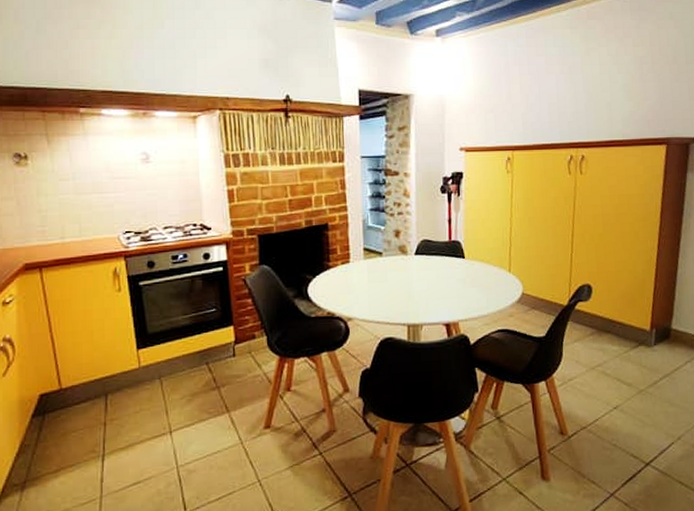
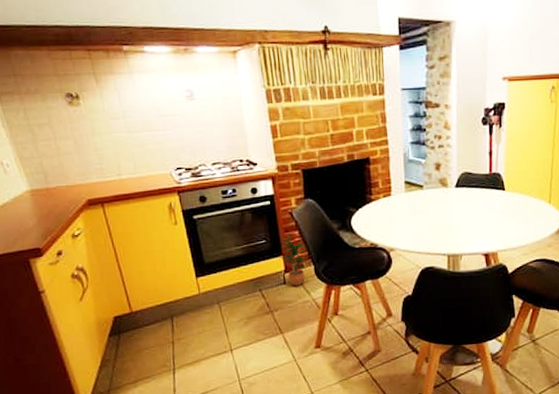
potted plant: none [230,303,262,359] -> present [279,235,310,286]

